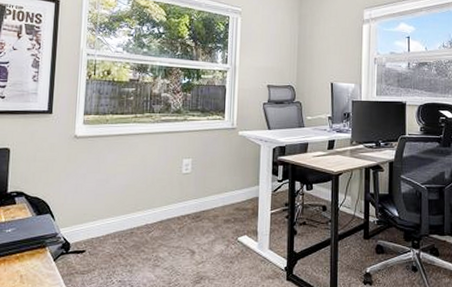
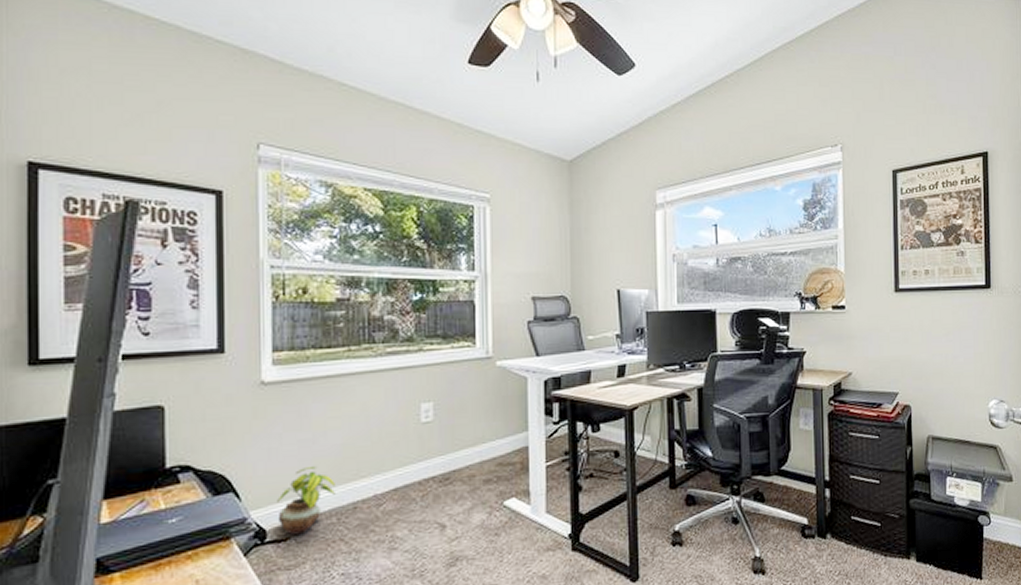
potted plant: none [78,199,120,249] -> present [277,465,337,536]

